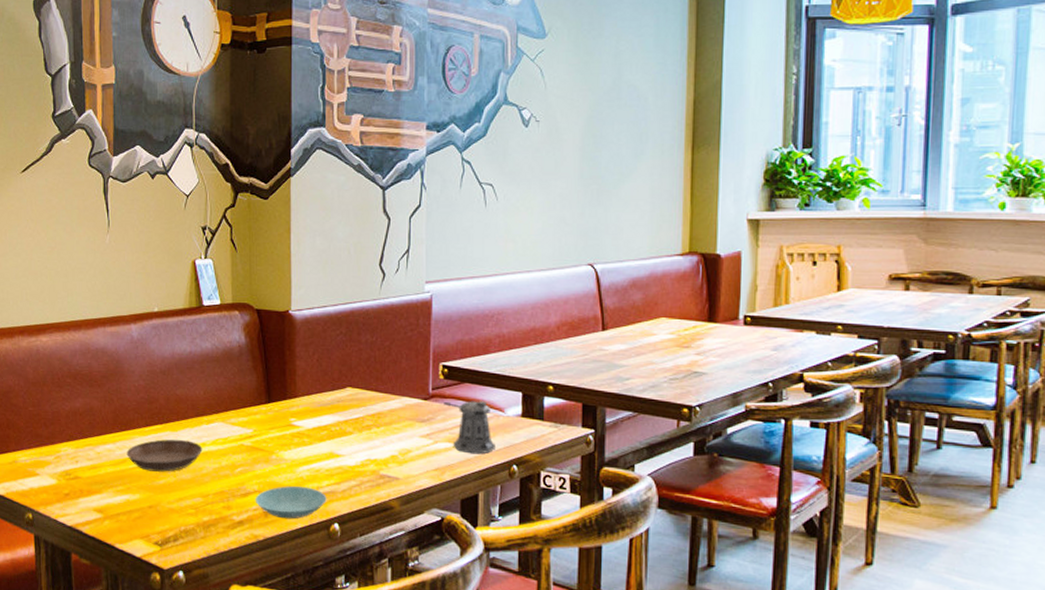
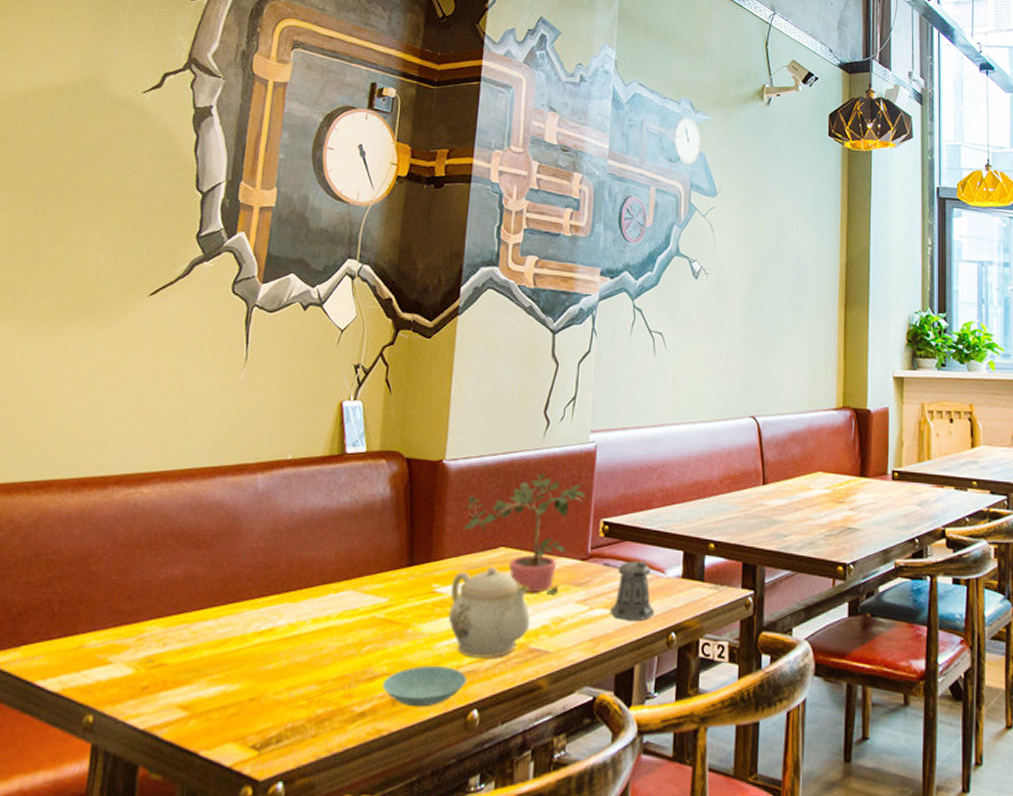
saucer: present [126,439,203,472] -> none [230,613,326,654]
teapot: none [306,404,380,482] -> present [448,566,531,658]
potted plant: none [312,322,425,430] -> present [463,473,587,595]

